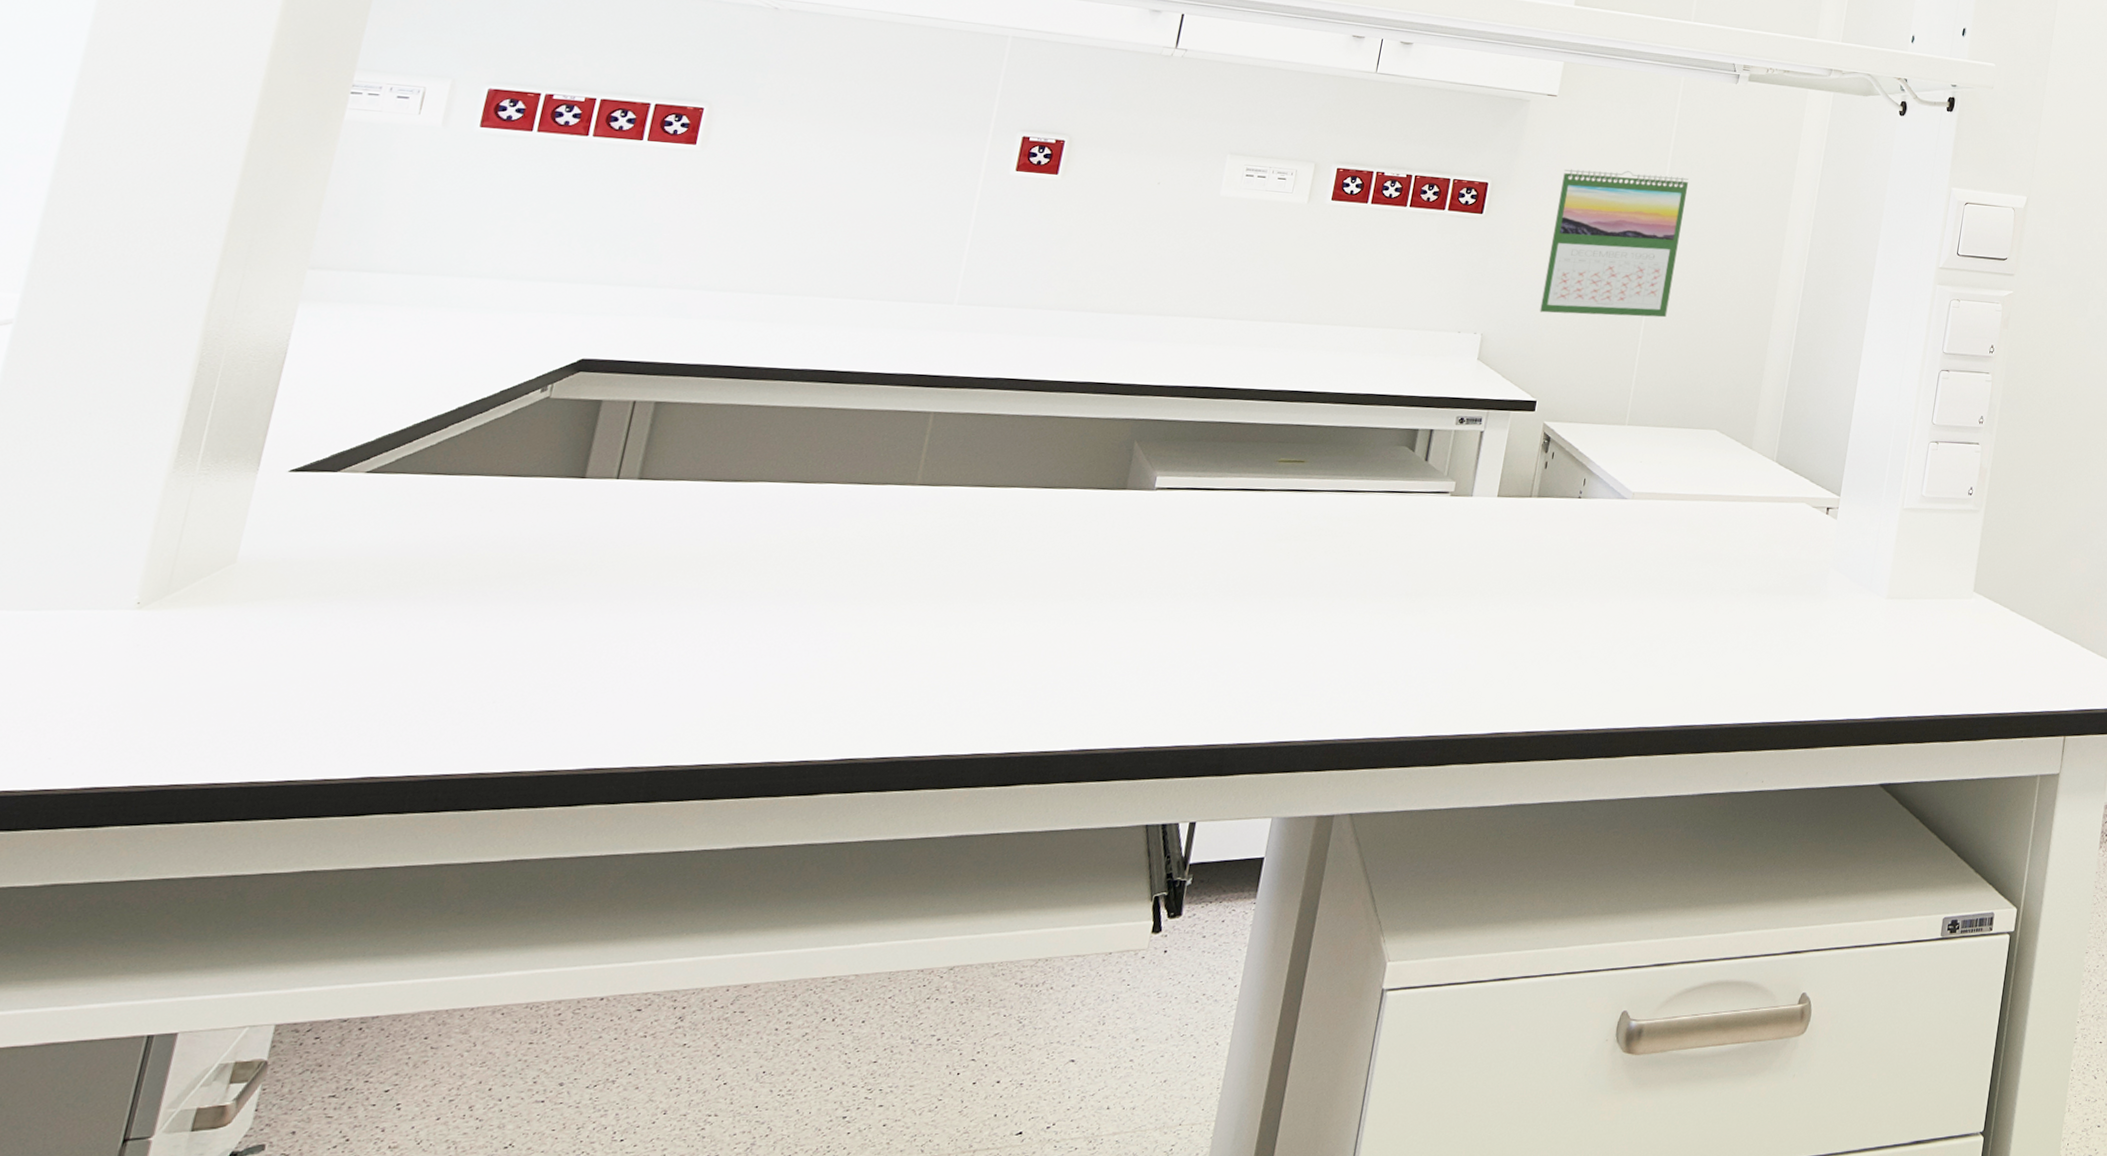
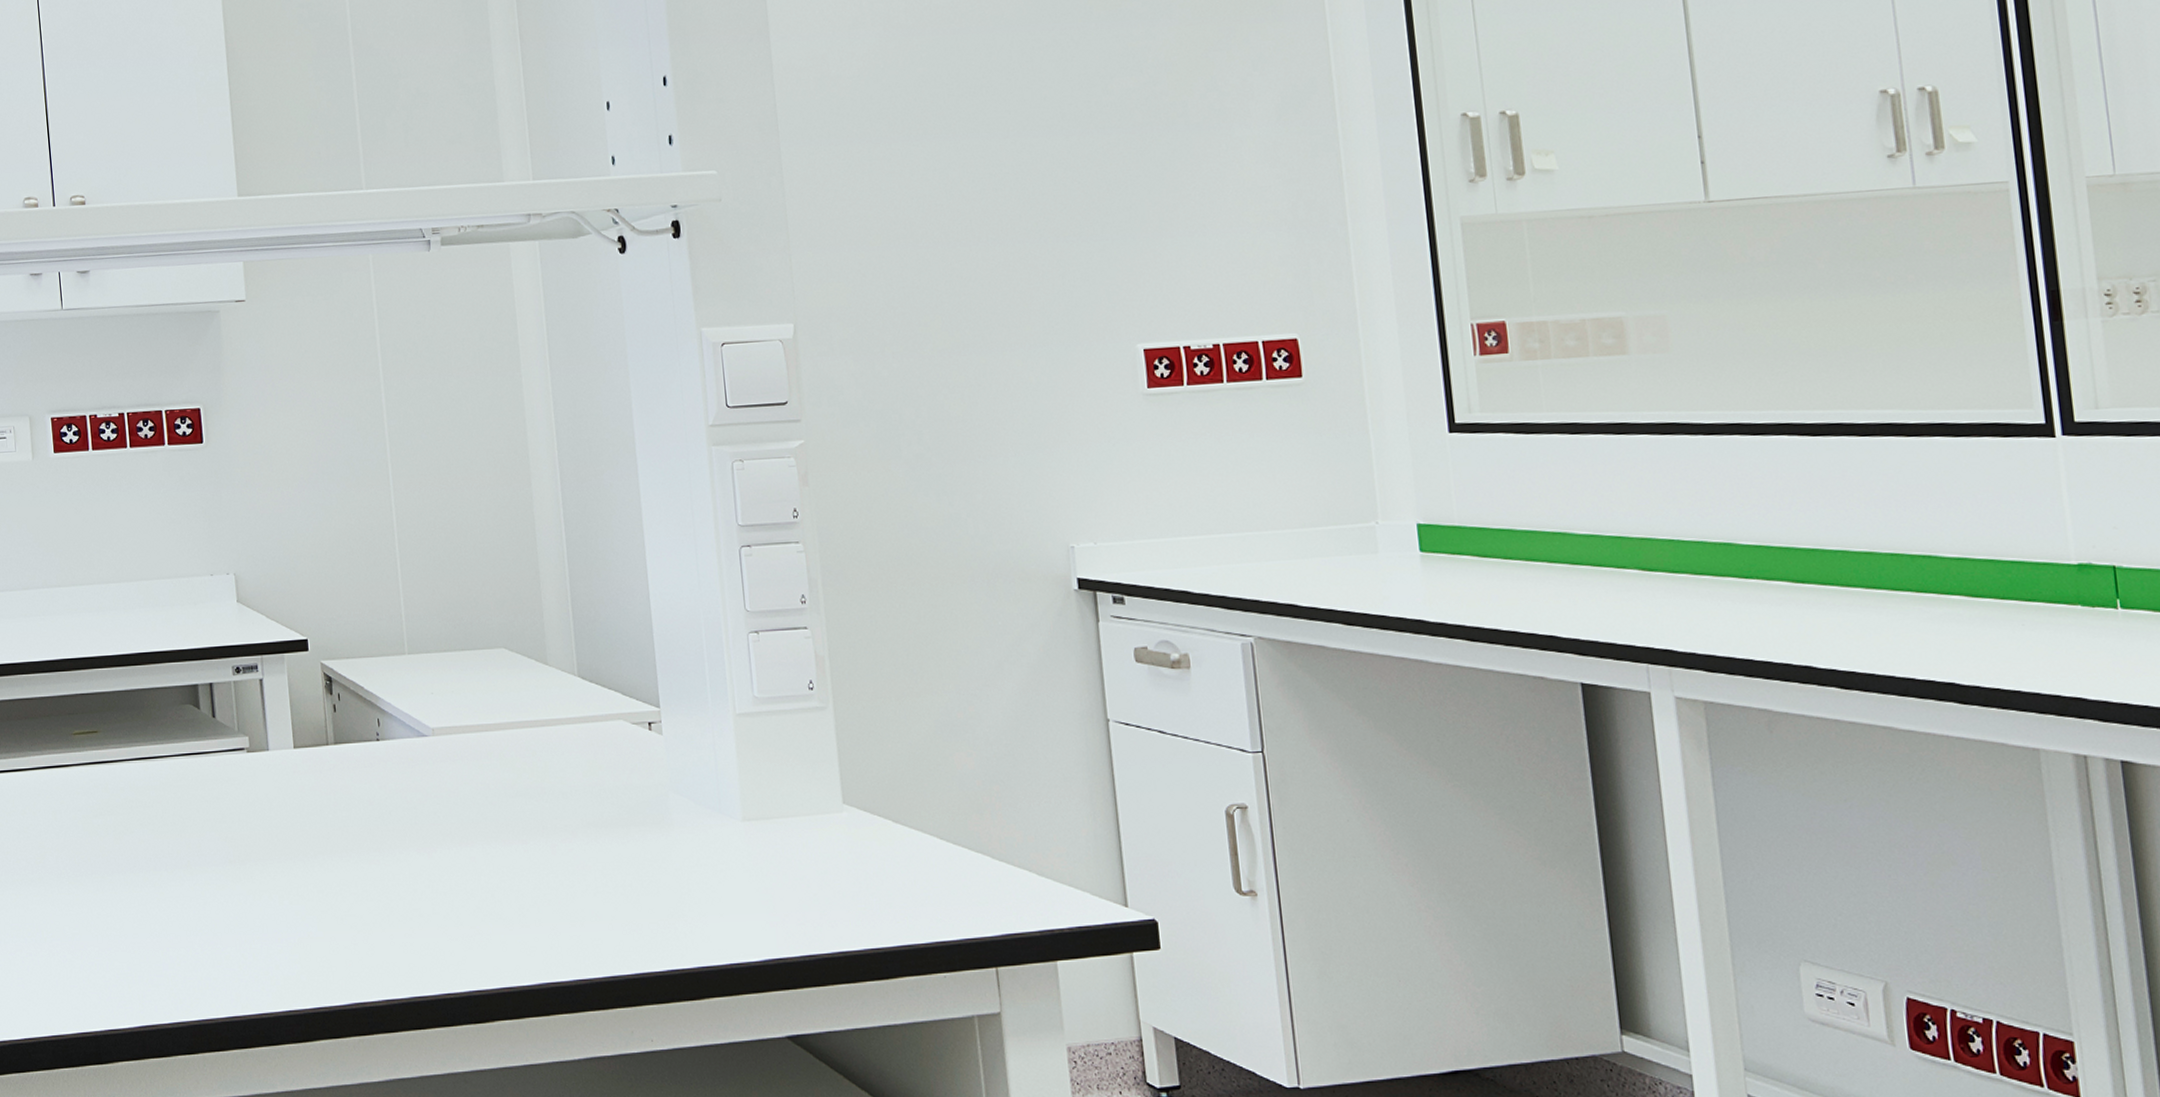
calendar: present [1539,169,1689,318] -> none [273,367,419,542]

